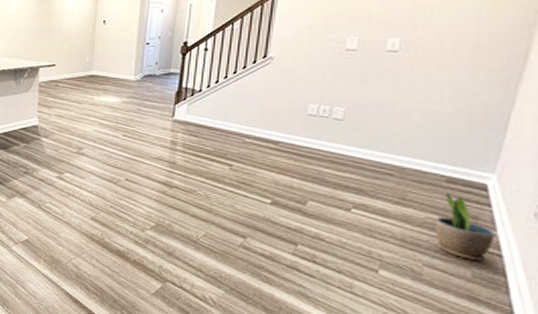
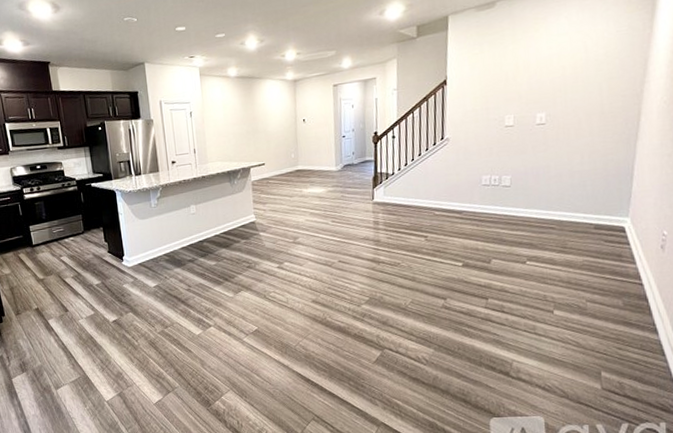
potted plant: present [435,193,495,261] -> none [591,237,636,292]

